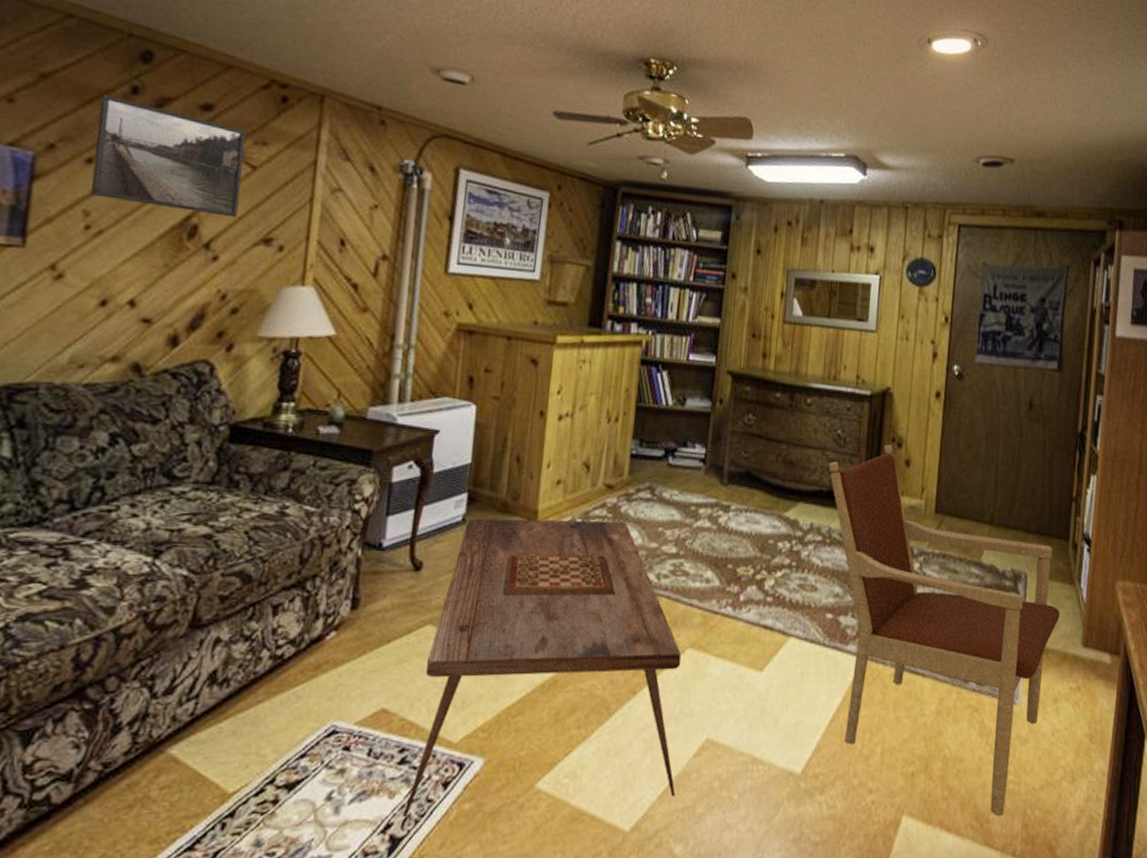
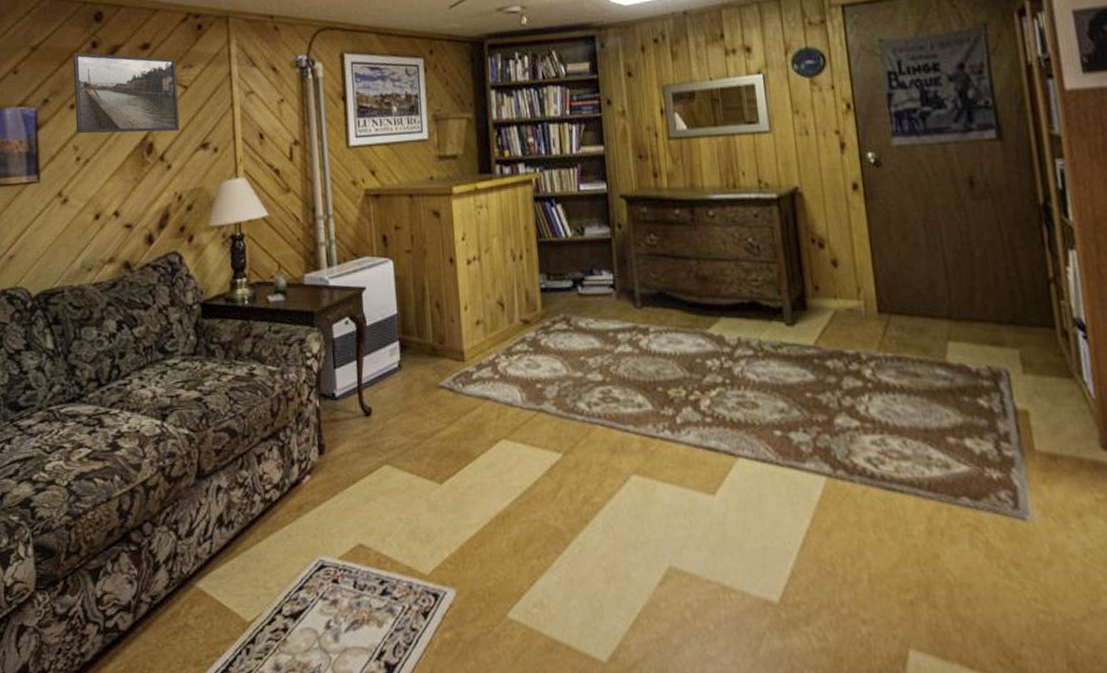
coffee table: present [402,518,682,818] -> none [390,354,647,646]
armchair: present [829,444,1060,817] -> none [746,246,1064,652]

